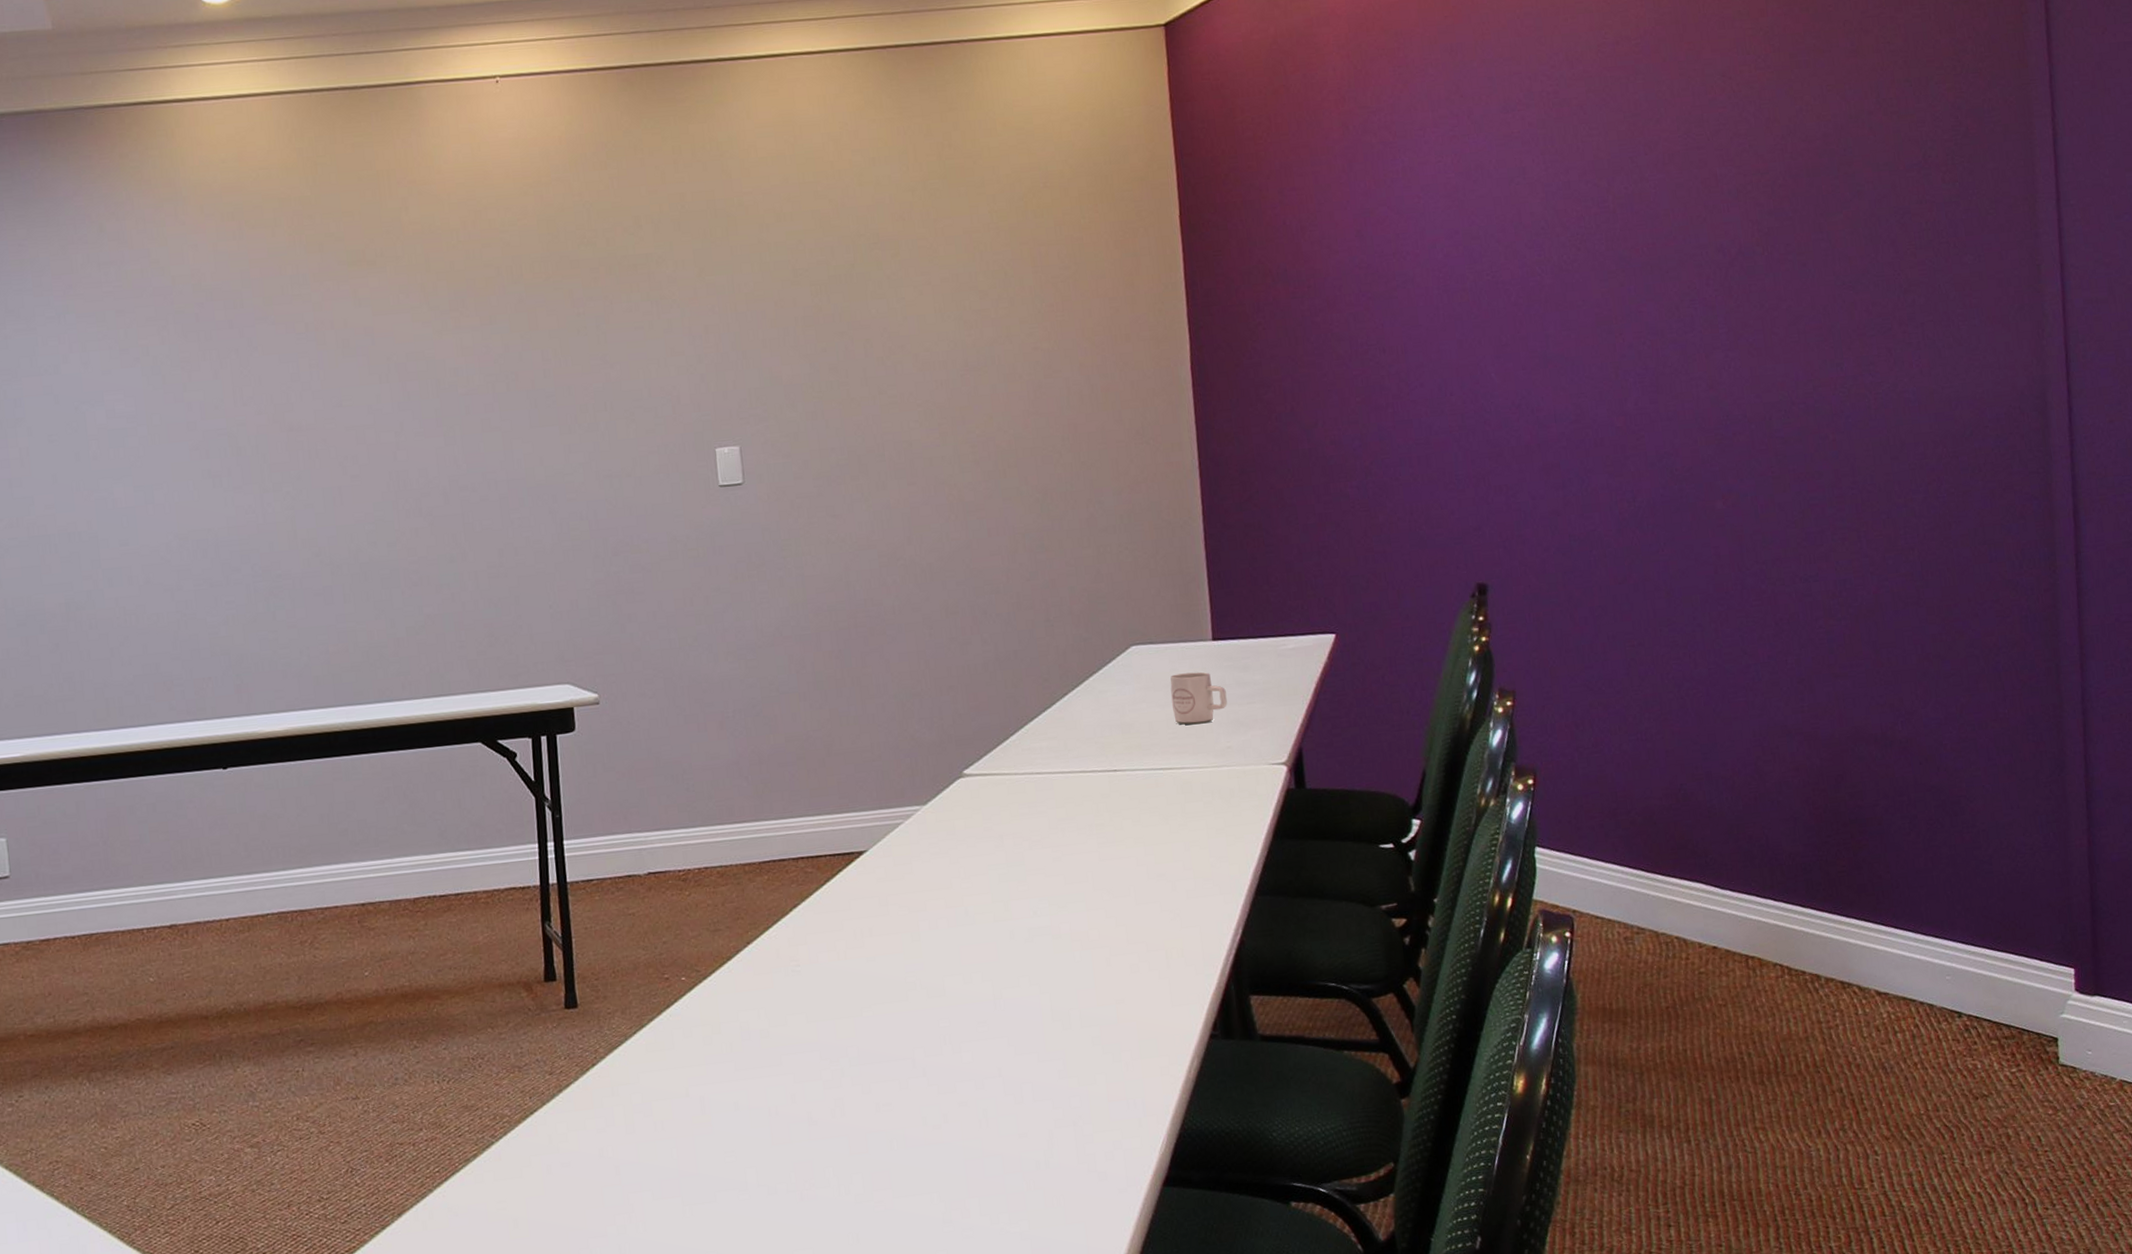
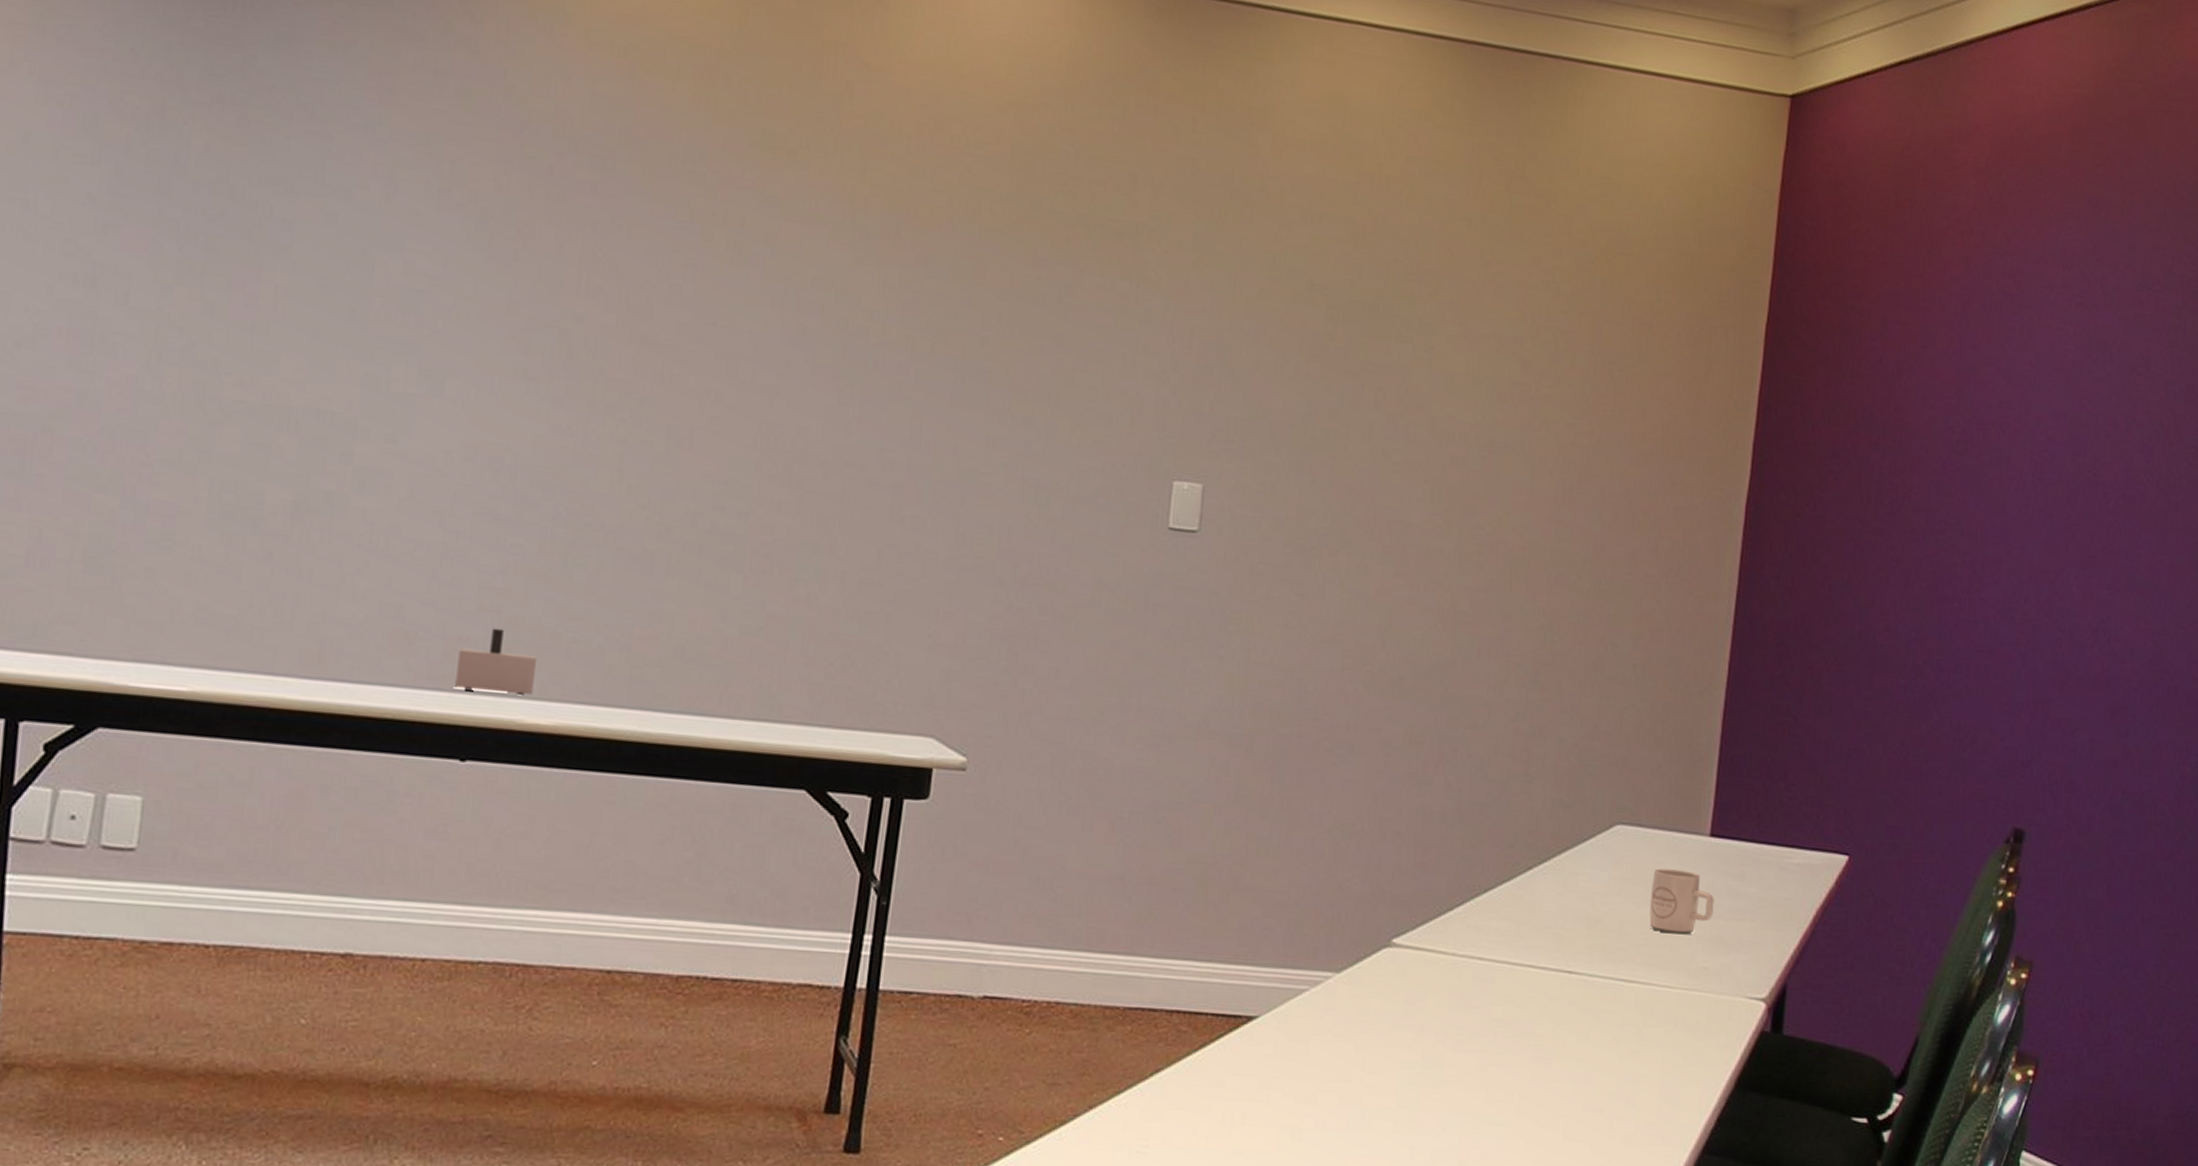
projector: none [205,666,265,716] -> present [455,628,536,696]

